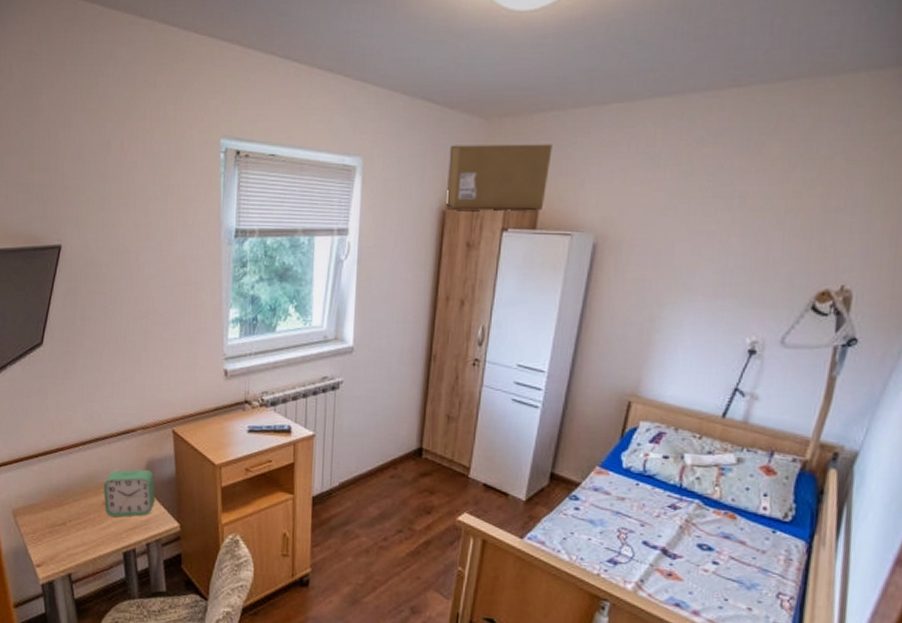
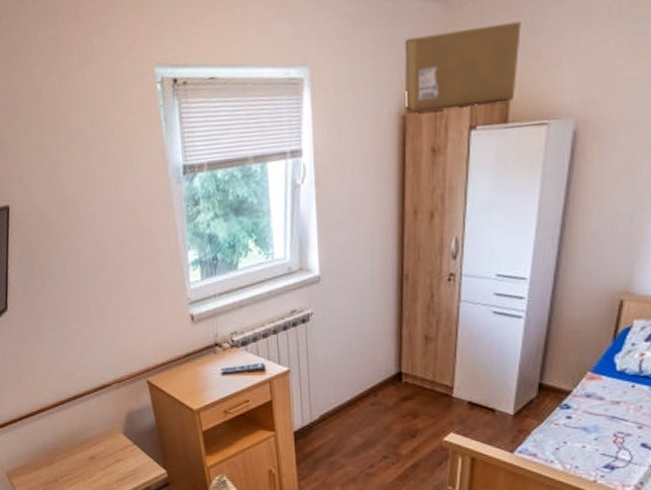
alarm clock: present [103,469,155,518] -> none [88,421,139,470]

